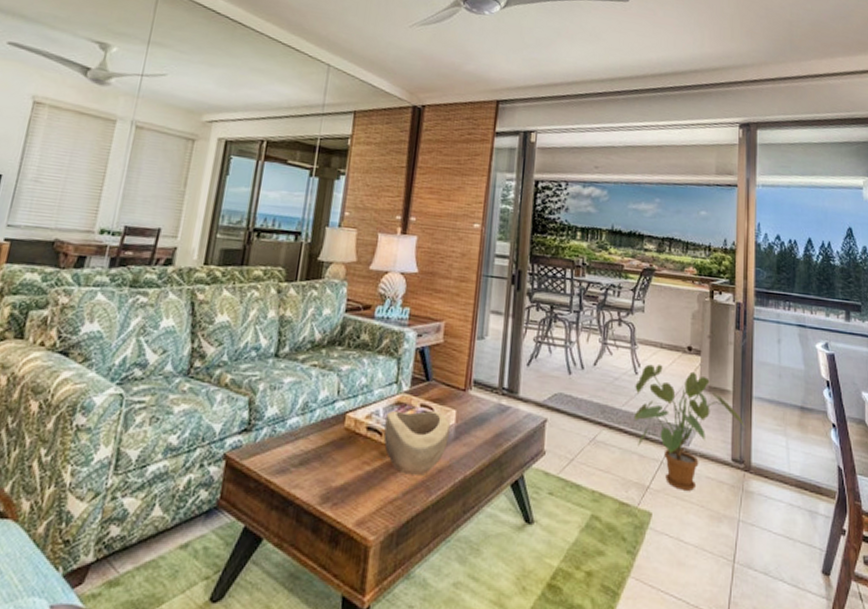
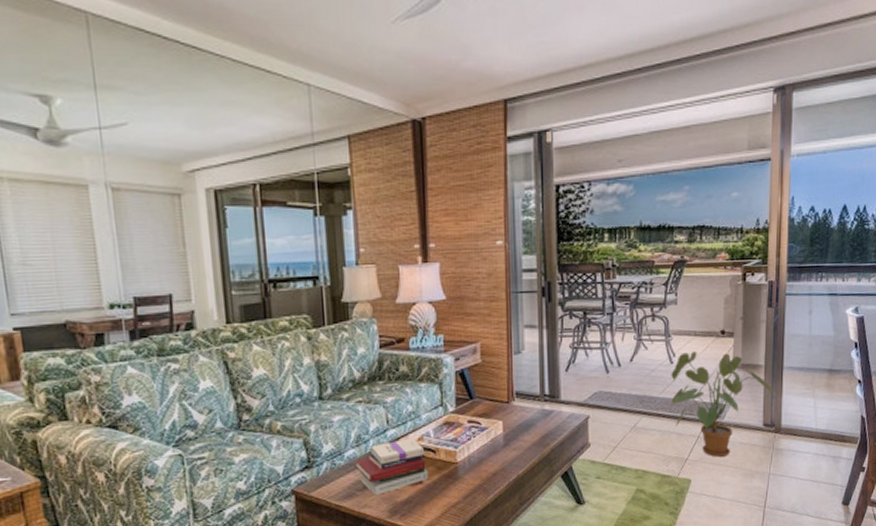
books: none [295,413,371,475] -> present [355,438,428,495]
decorative bowl: present [383,410,451,475] -> none [437,424,500,482]

